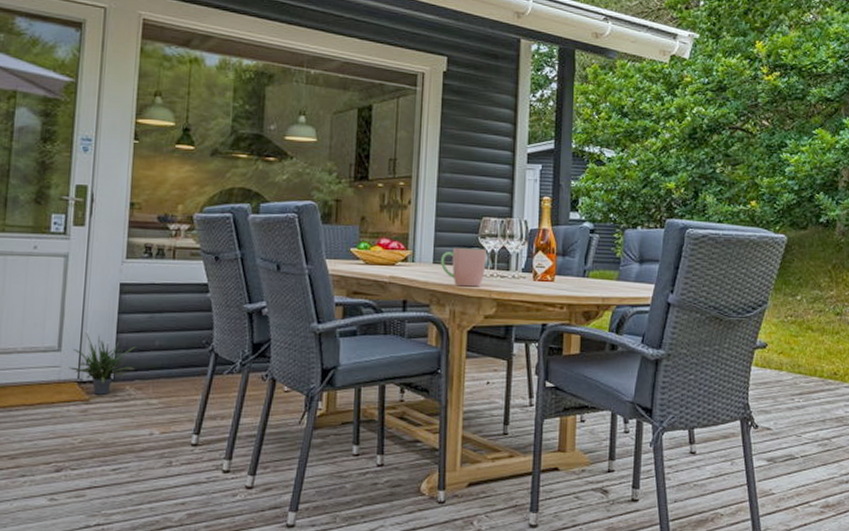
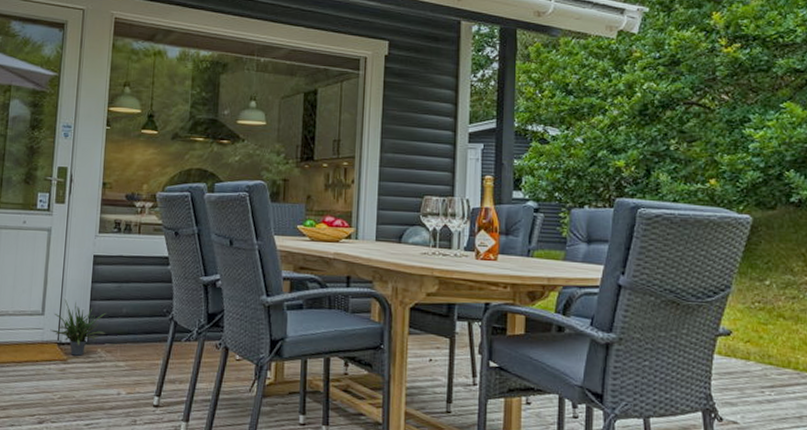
cup: present [441,247,486,287] -> none [383,225,428,265]

